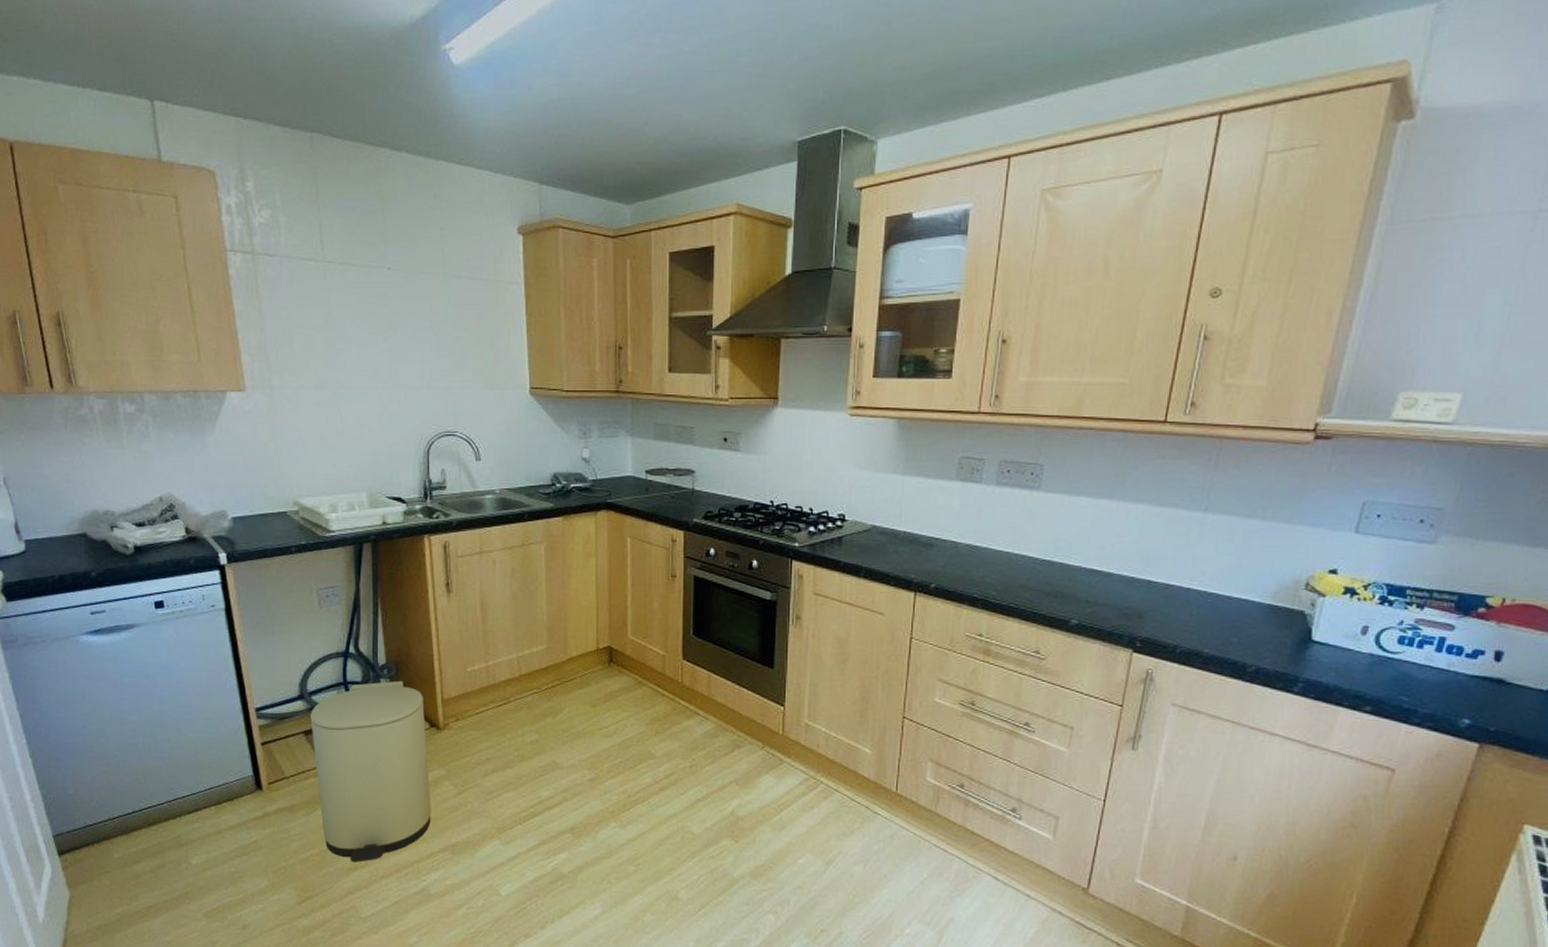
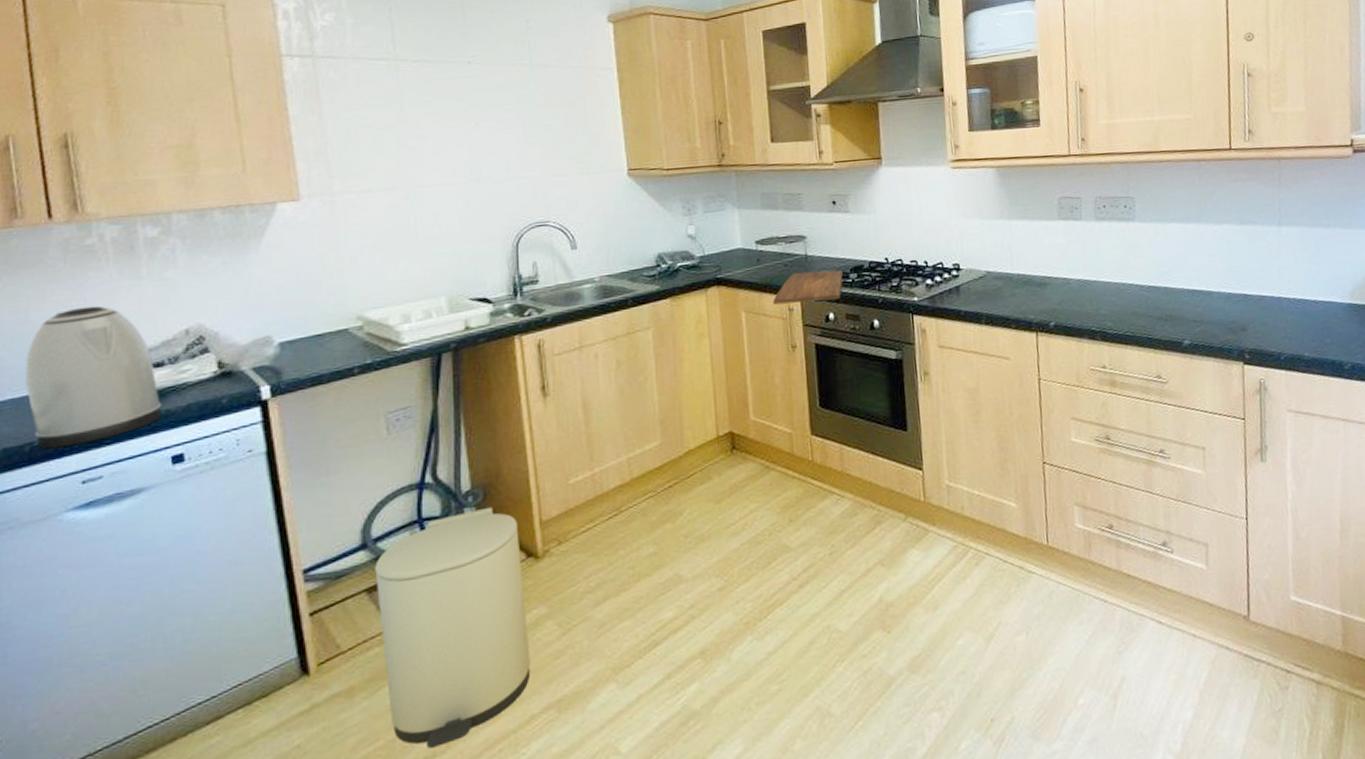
kettle: none [43,468,146,583] -> present [24,305,163,449]
cutting board: none [658,505,727,536] -> present [773,269,843,305]

